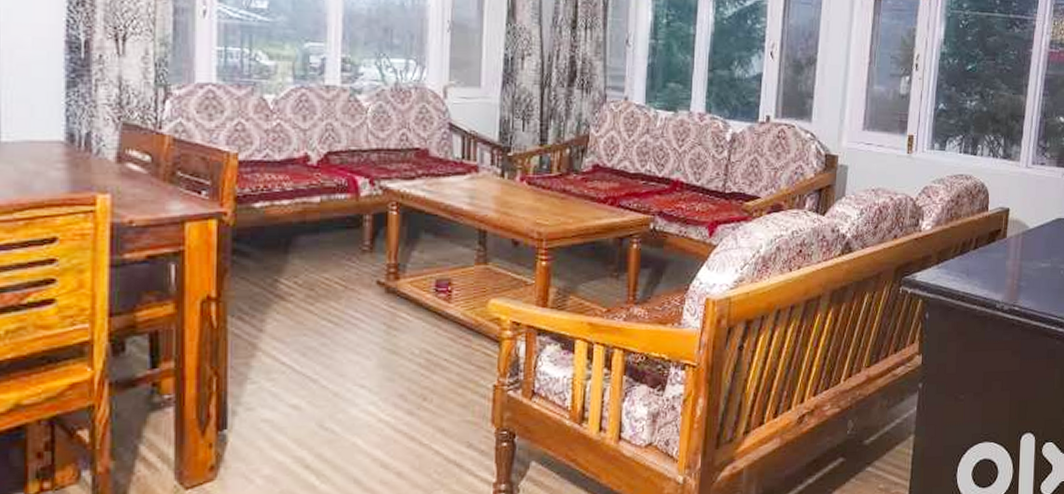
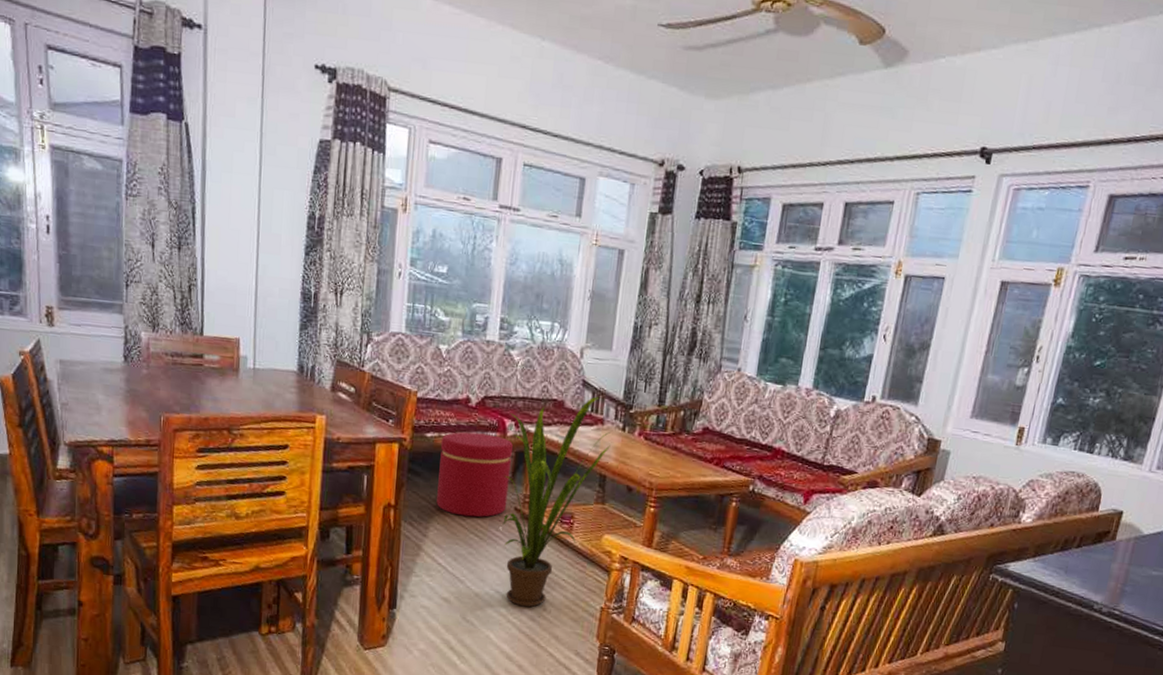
ottoman: none [274,196,370,300] -> present [436,432,514,518]
house plant: none [359,141,488,400] -> present [502,396,611,608]

